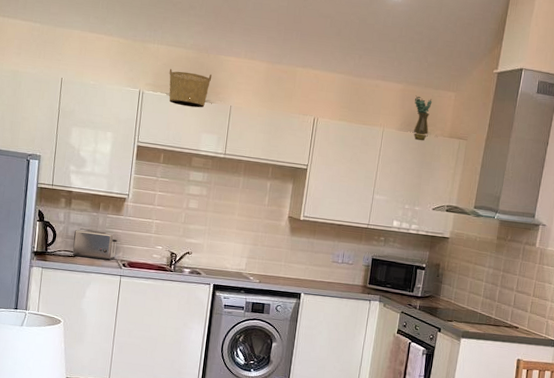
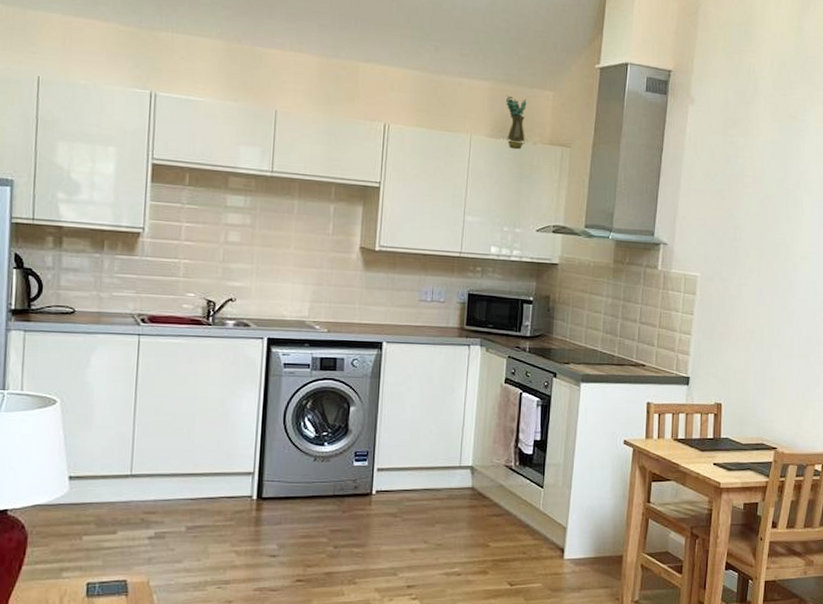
toaster: present [72,229,118,261] -> none [68,275,132,317]
basket: present [169,69,212,108] -> none [190,64,248,114]

